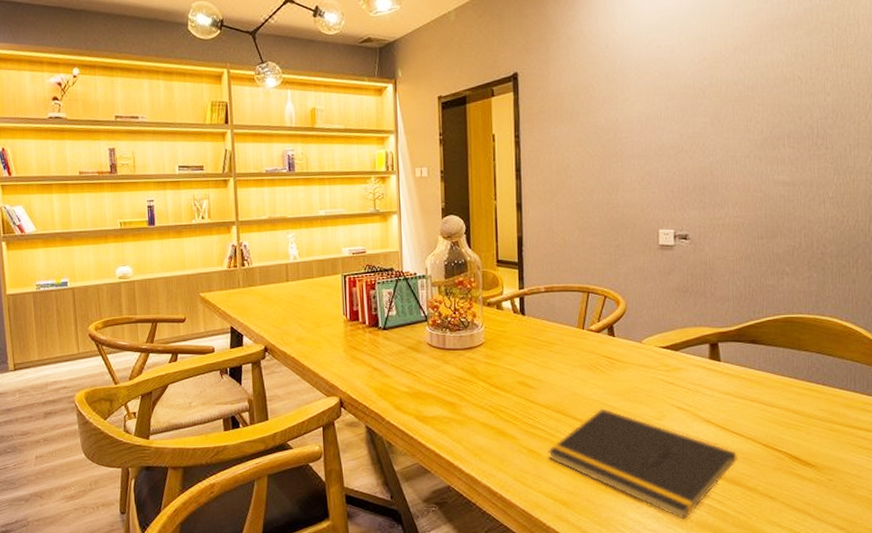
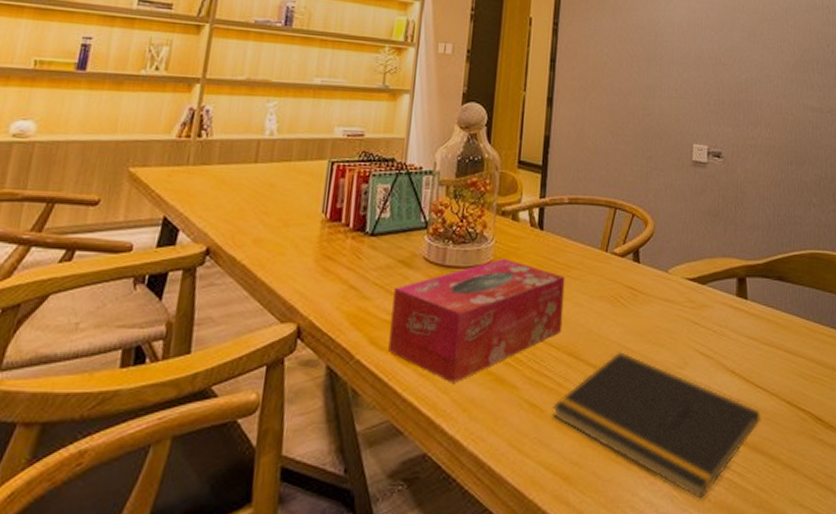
tissue box: none [408,341,550,436] -> present [388,259,565,383]

